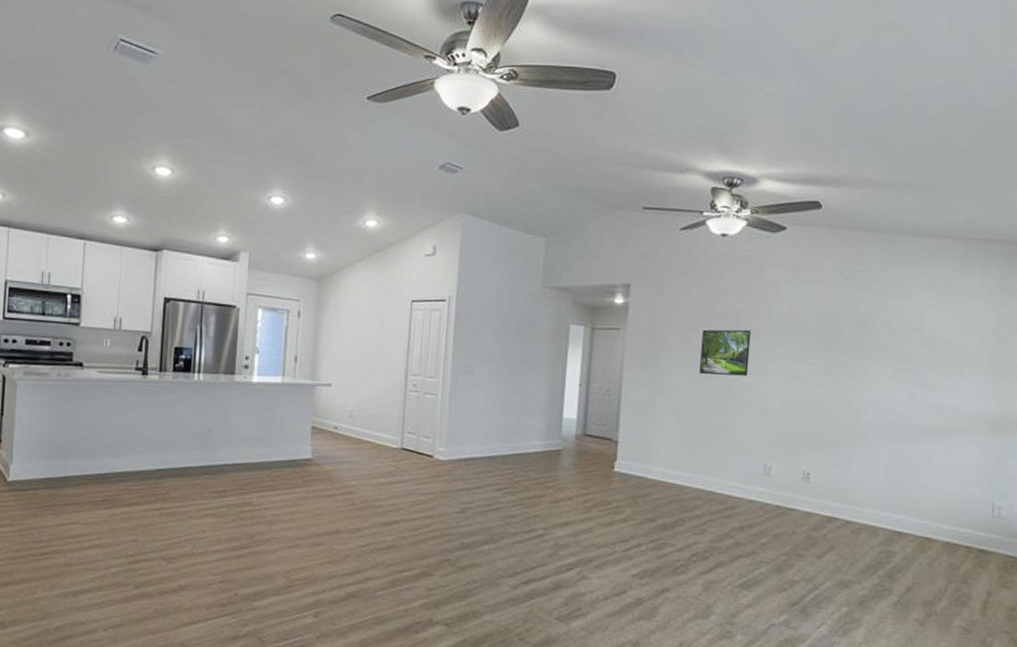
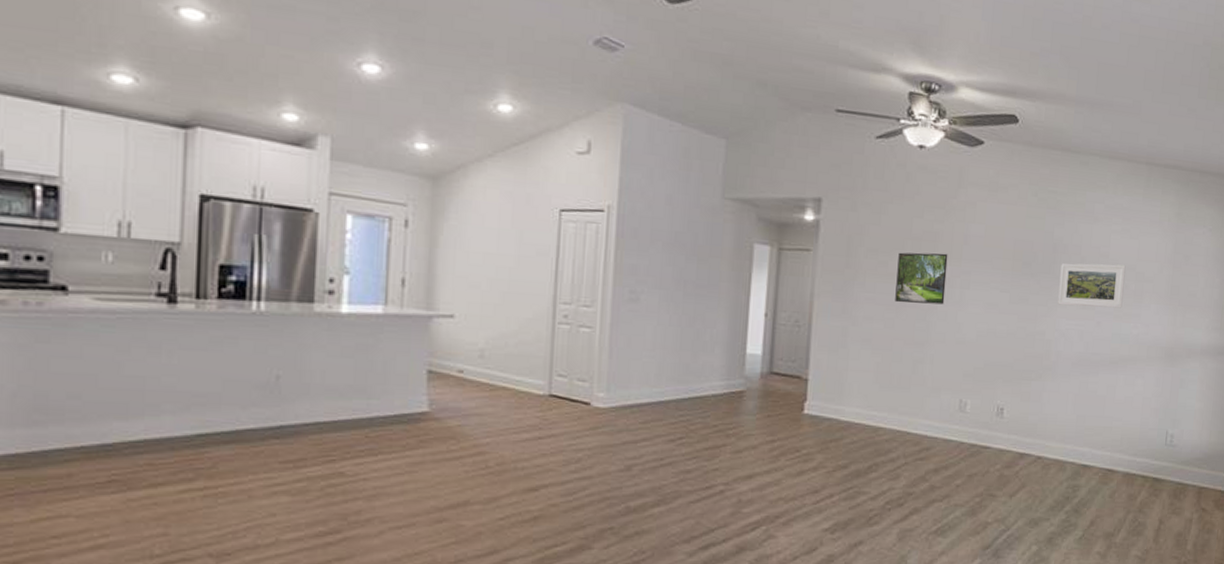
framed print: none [866,337,942,380] -> present [1058,263,1126,308]

